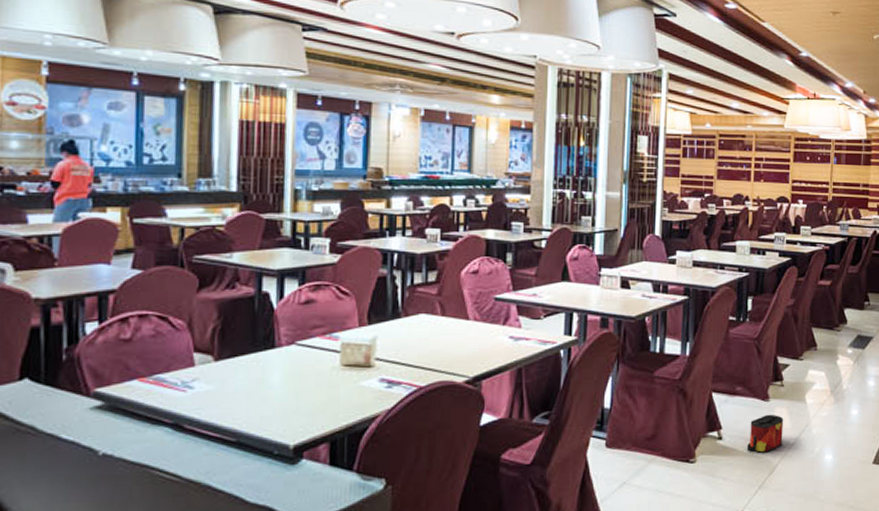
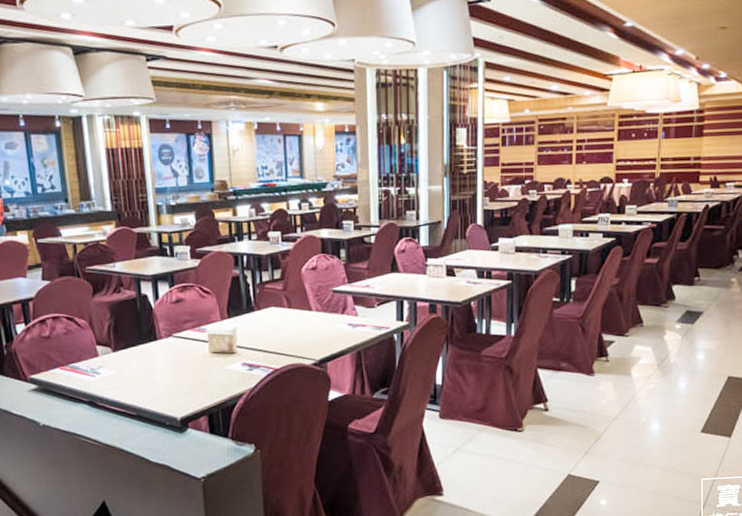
bag: present [747,414,784,453] -> none [573,387,609,423]

